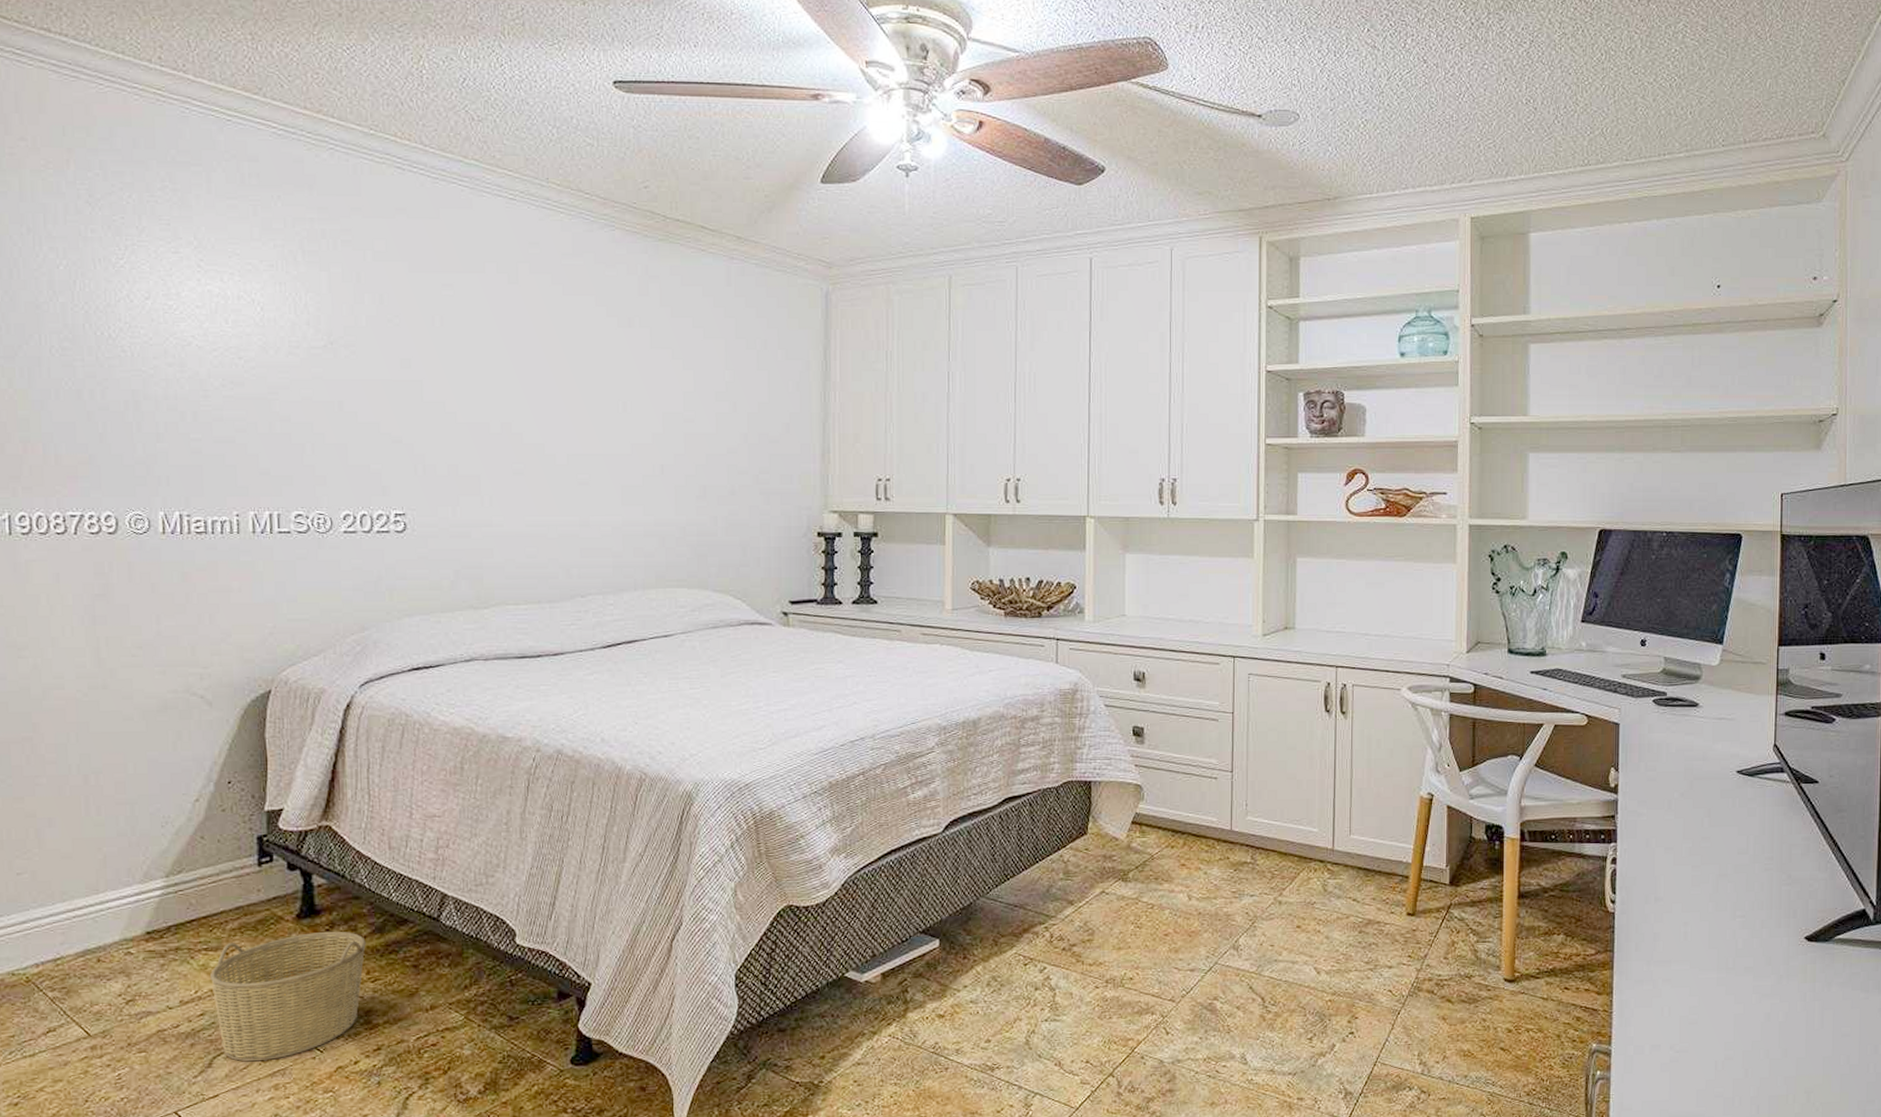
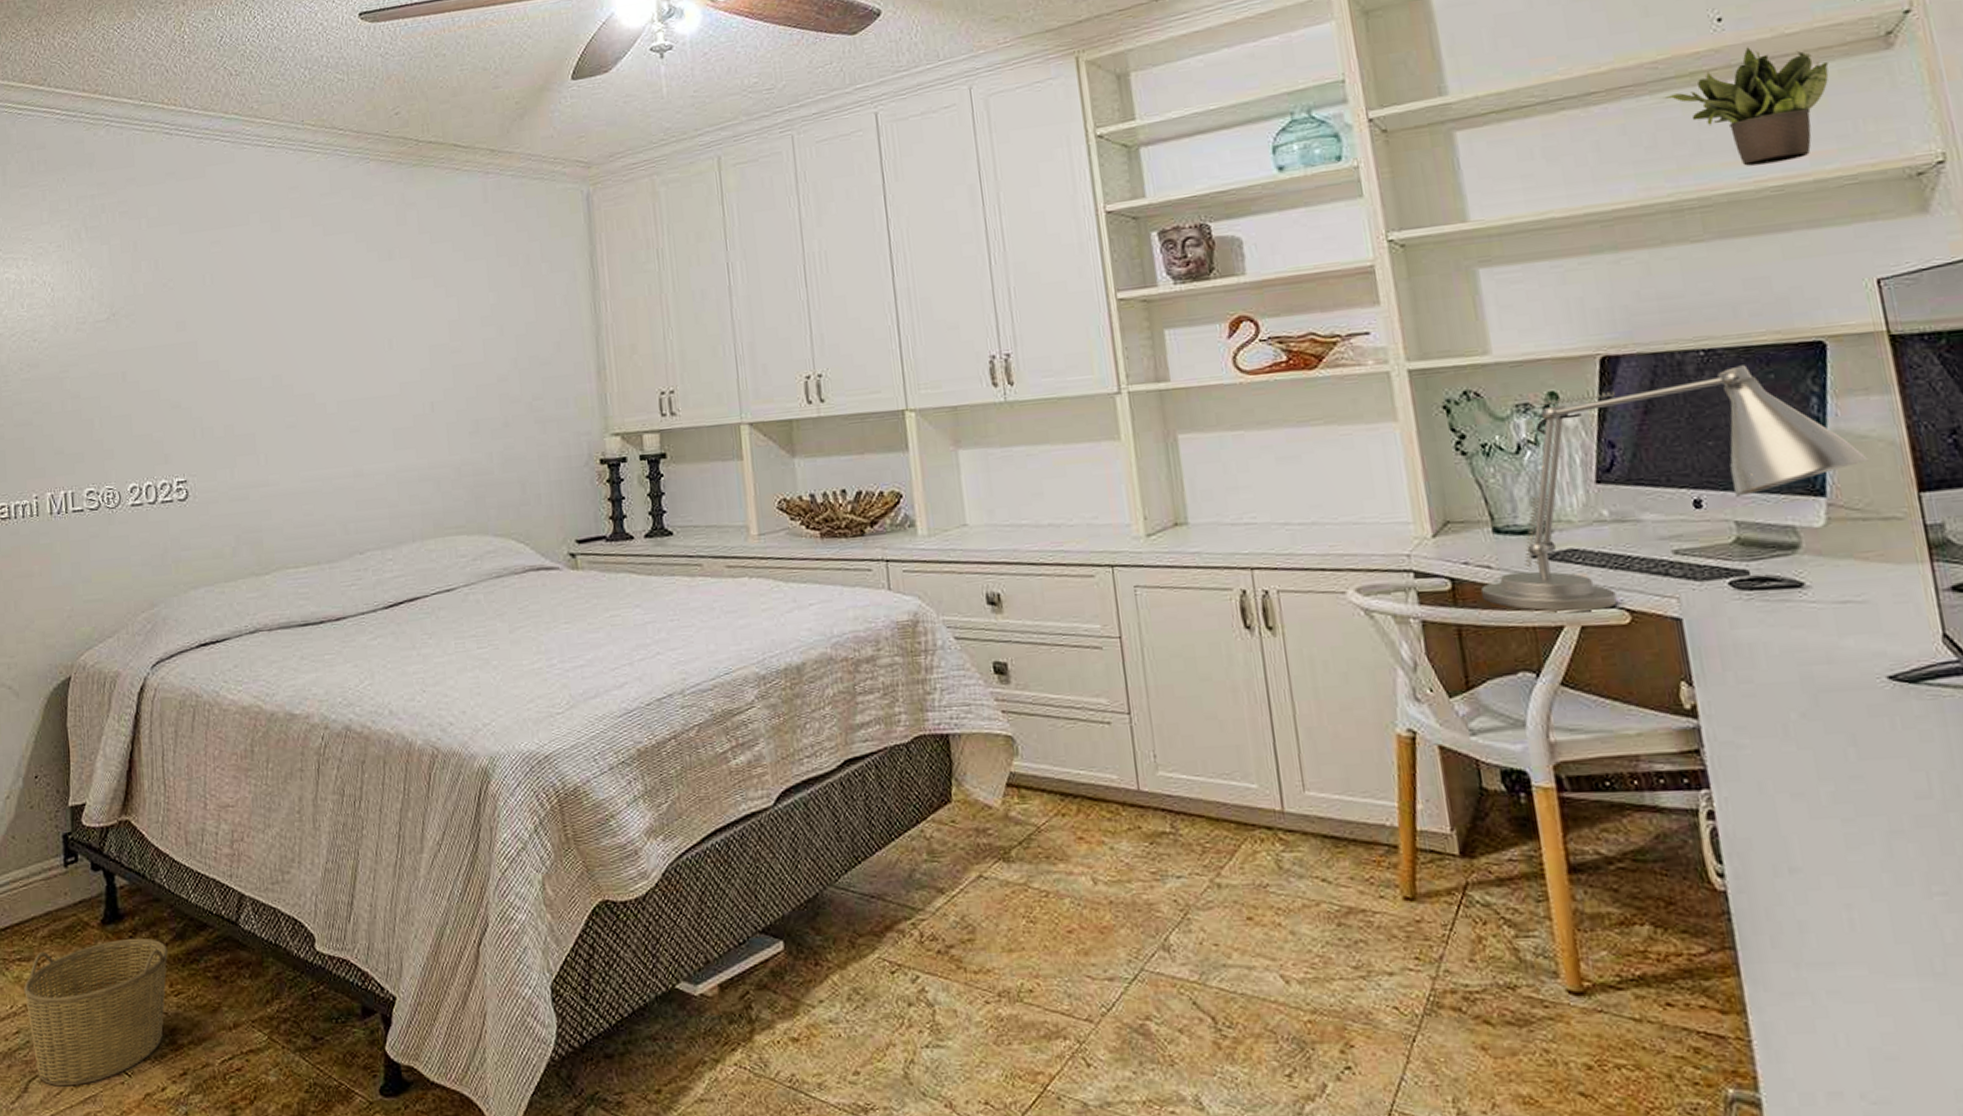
desk lamp: none [1492,546,1753,714] -> present [1480,365,1868,612]
potted plant: none [1673,310,1781,400] -> present [1664,47,1829,166]

